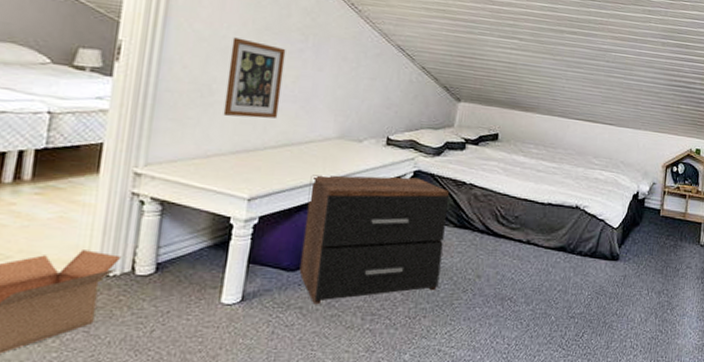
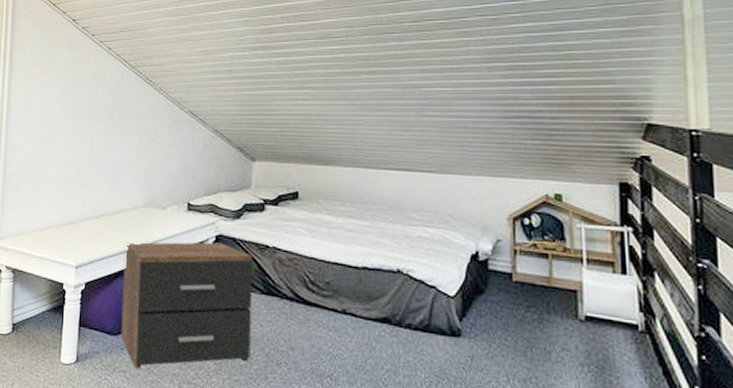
picture frame: present [223,37,286,119] -> none [52,123,96,193]

